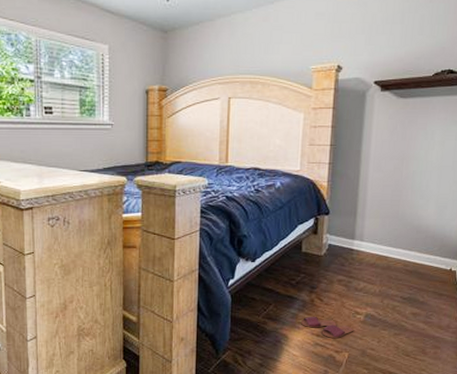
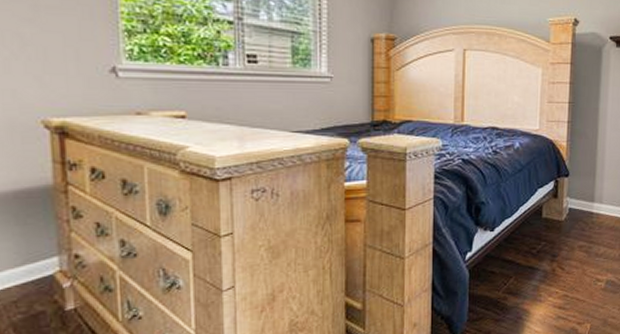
slippers: present [301,316,353,338] -> none [543,286,595,309]

